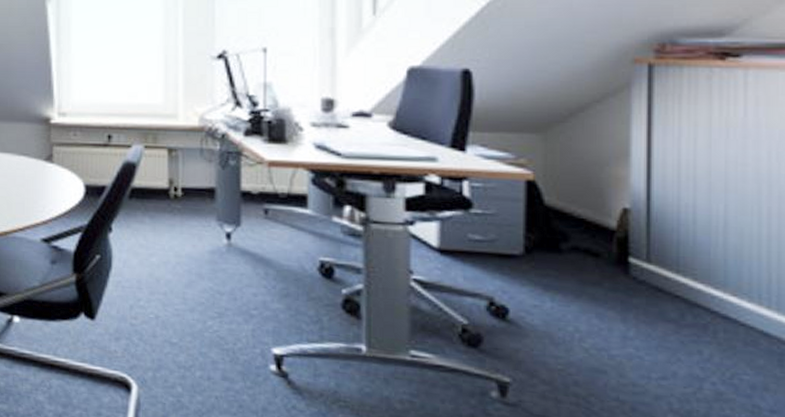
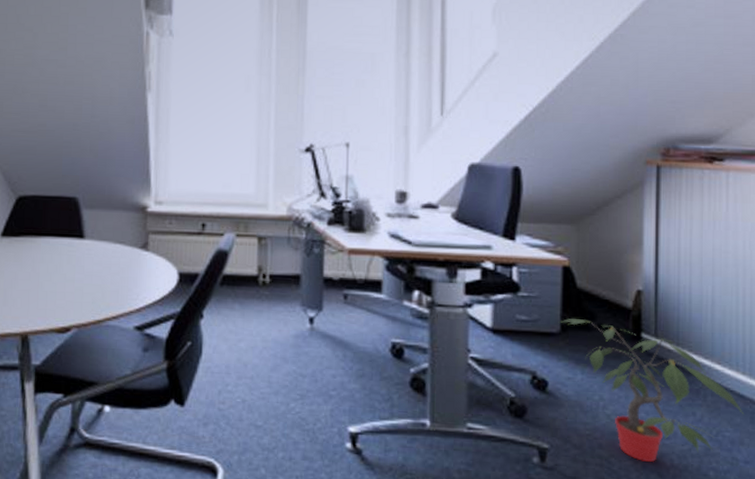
potted plant: none [524,239,768,404] -> present [561,318,743,462]

